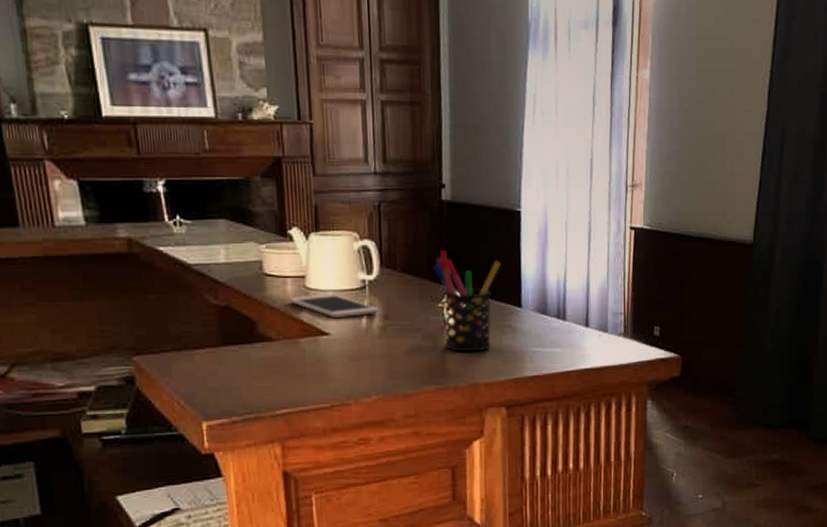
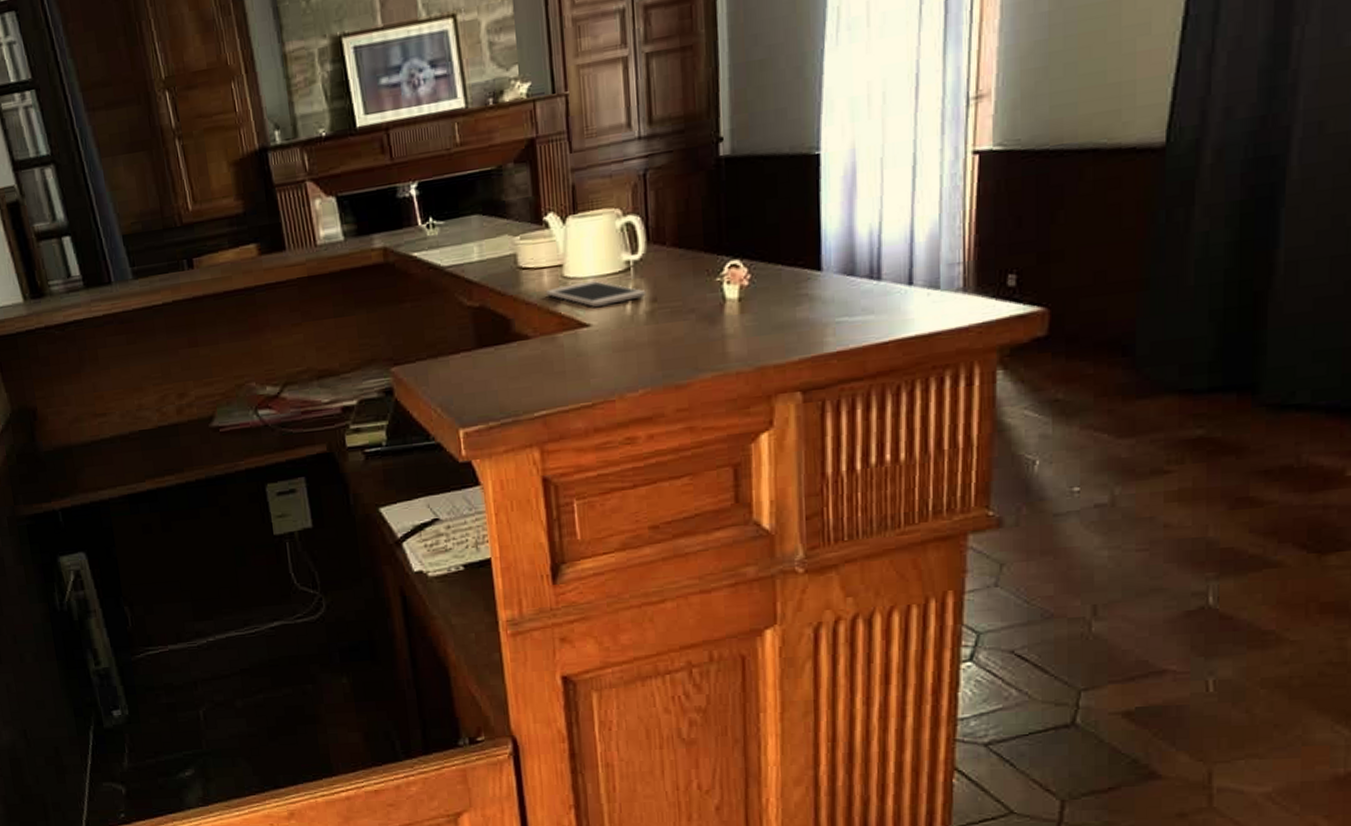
pen holder: present [432,250,501,353] -> none [708,215,794,332]

